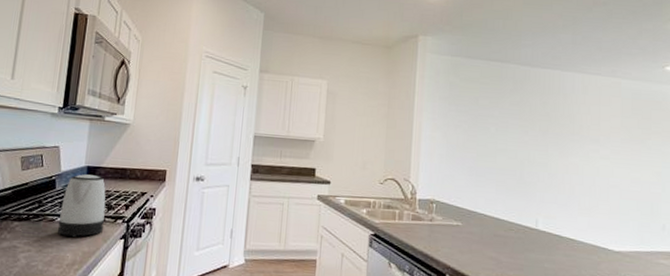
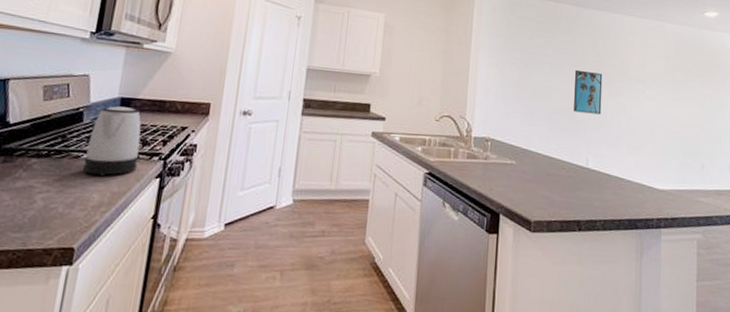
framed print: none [521,130,553,176] -> present [574,69,603,115]

